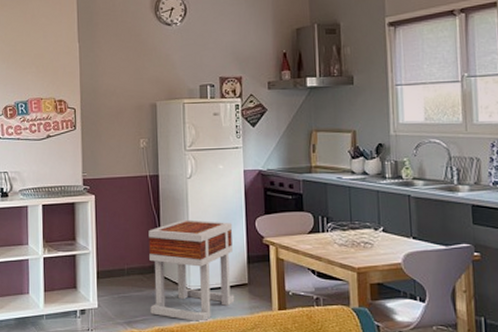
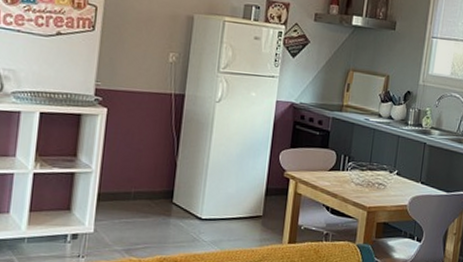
side table: present [148,219,235,323] -> none [154,145,256,253]

